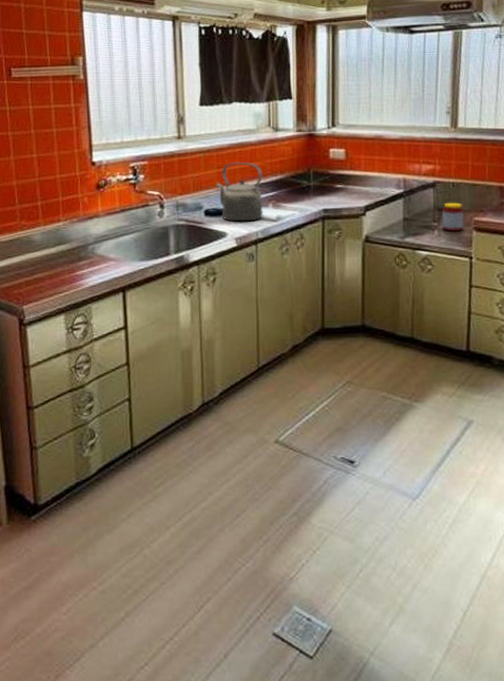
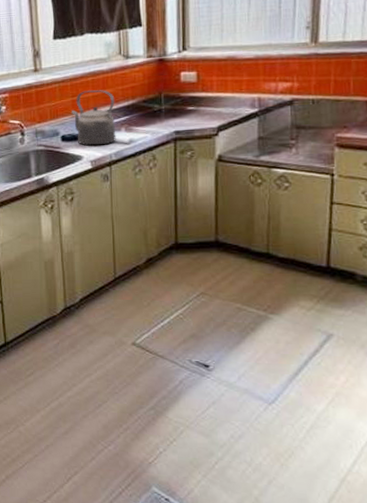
jar: present [441,202,464,232] -> none [300,119,325,149]

